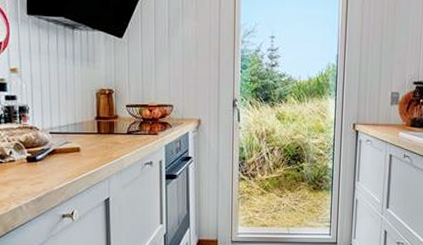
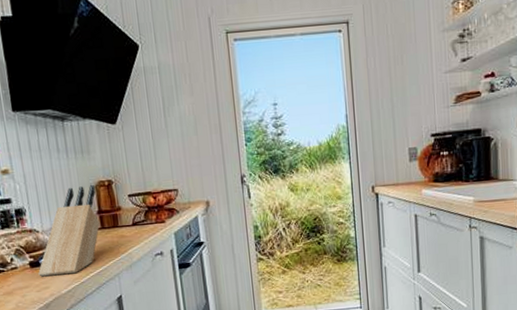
knife block: none [34,91,97,173] -> present [38,184,101,277]

